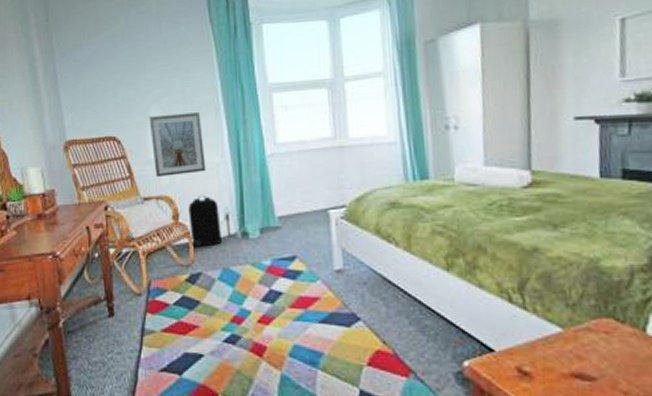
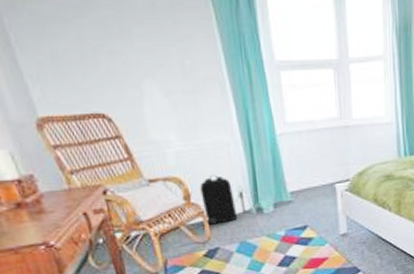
picture frame: present [149,112,206,178] -> none [144,89,216,159]

